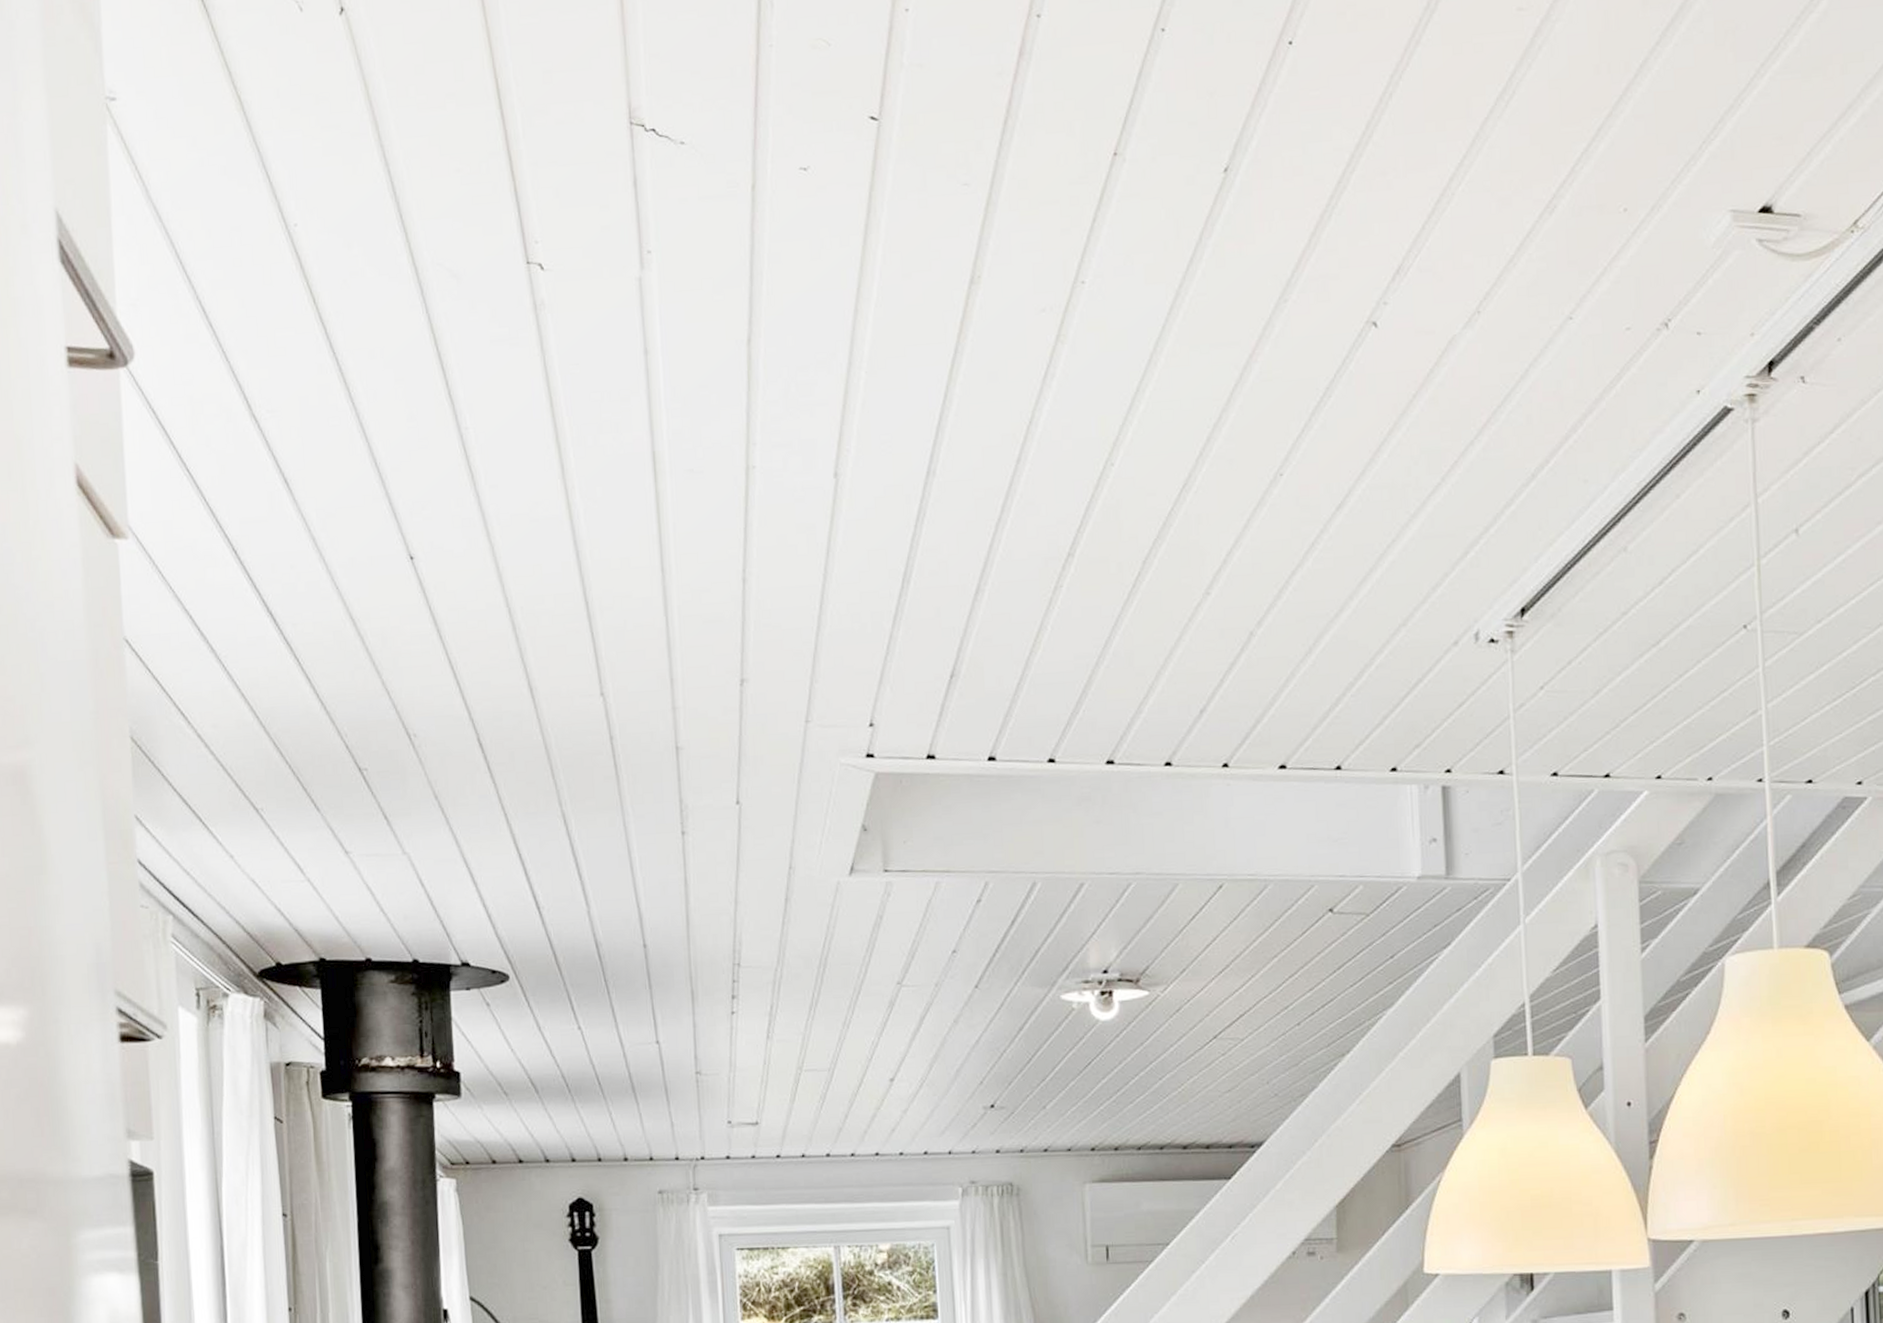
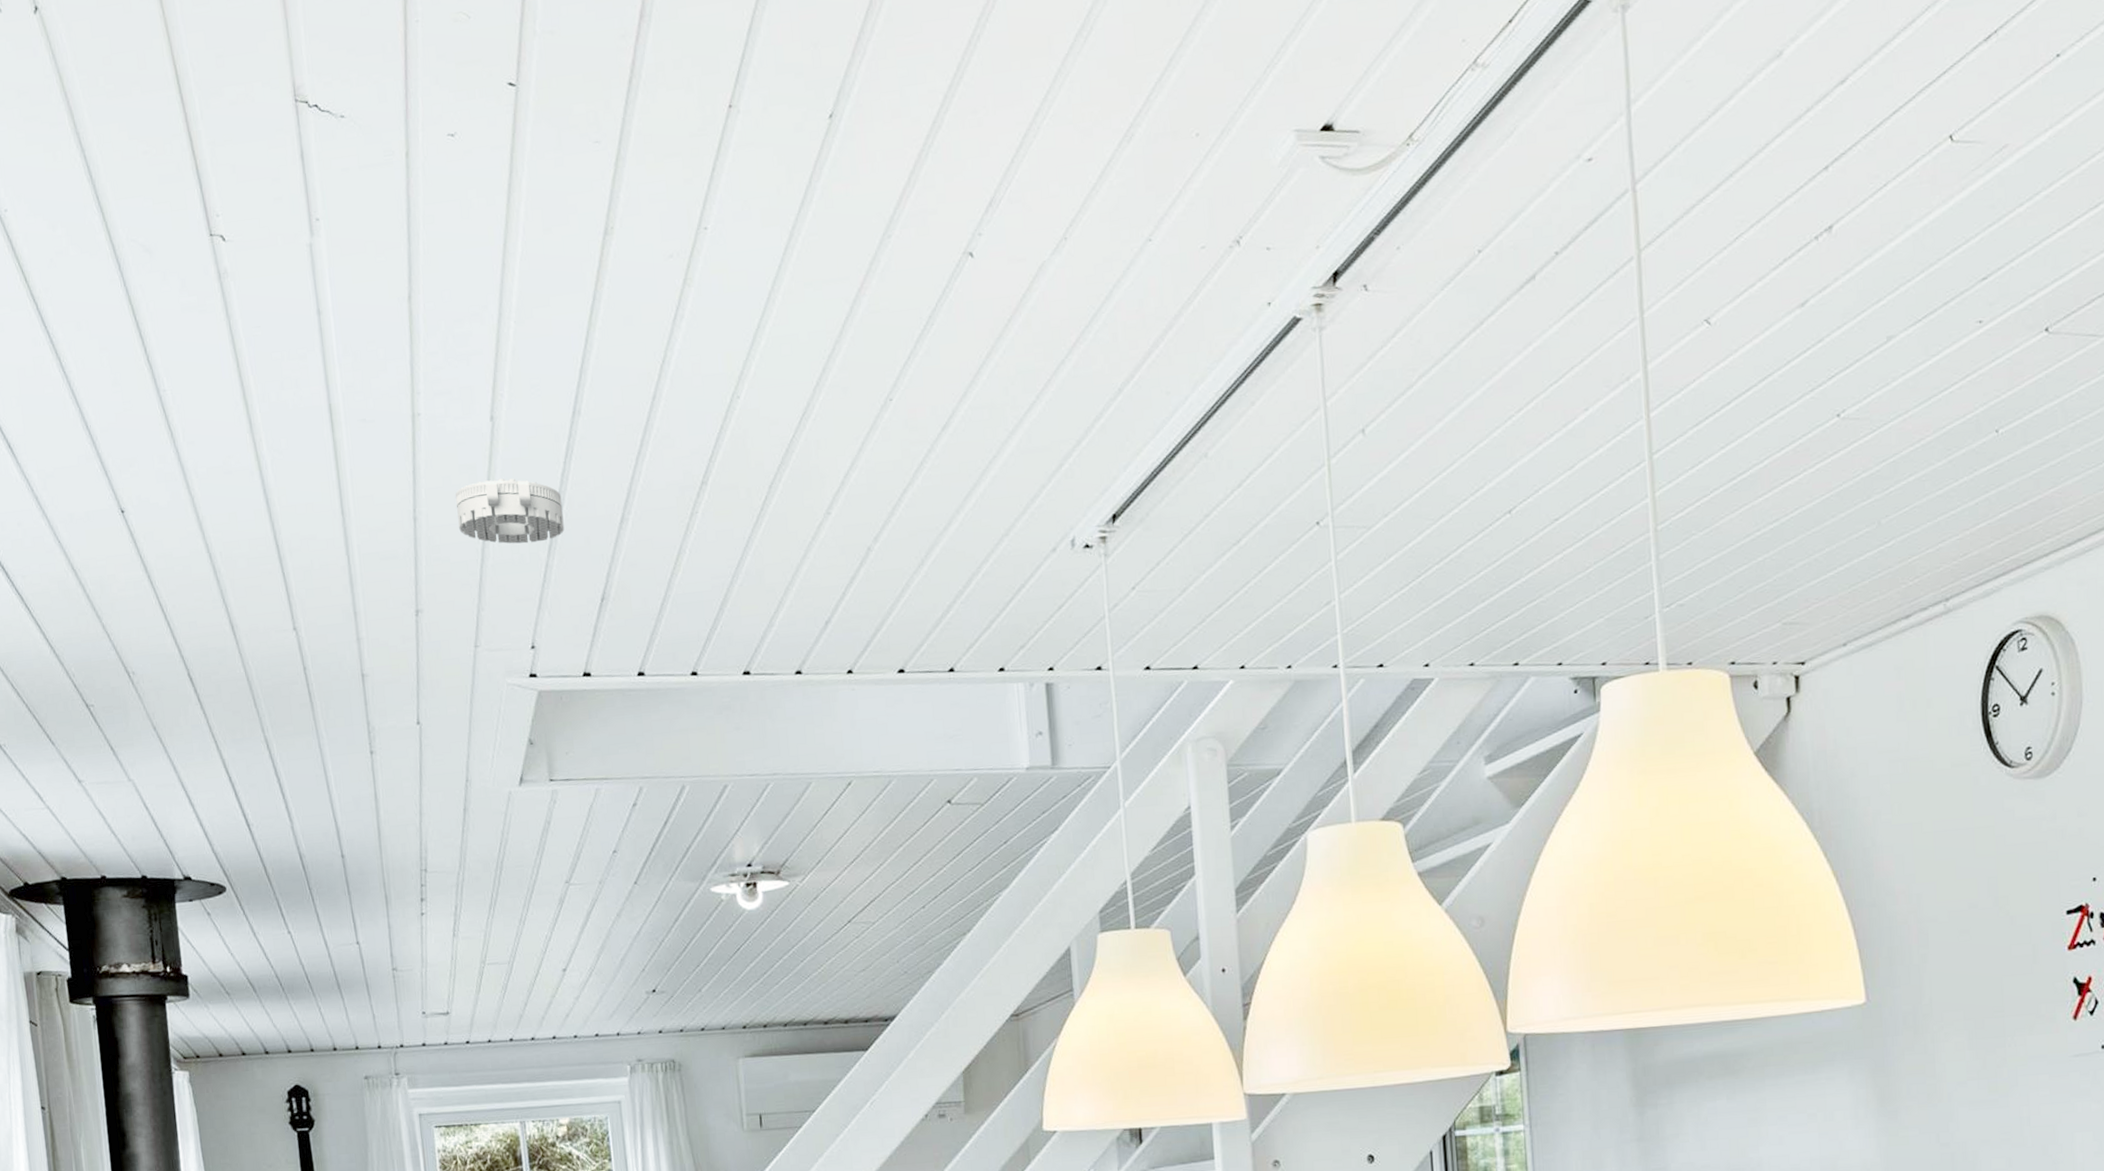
smoke detector: none [790,541,912,612] -> present [455,478,565,544]

